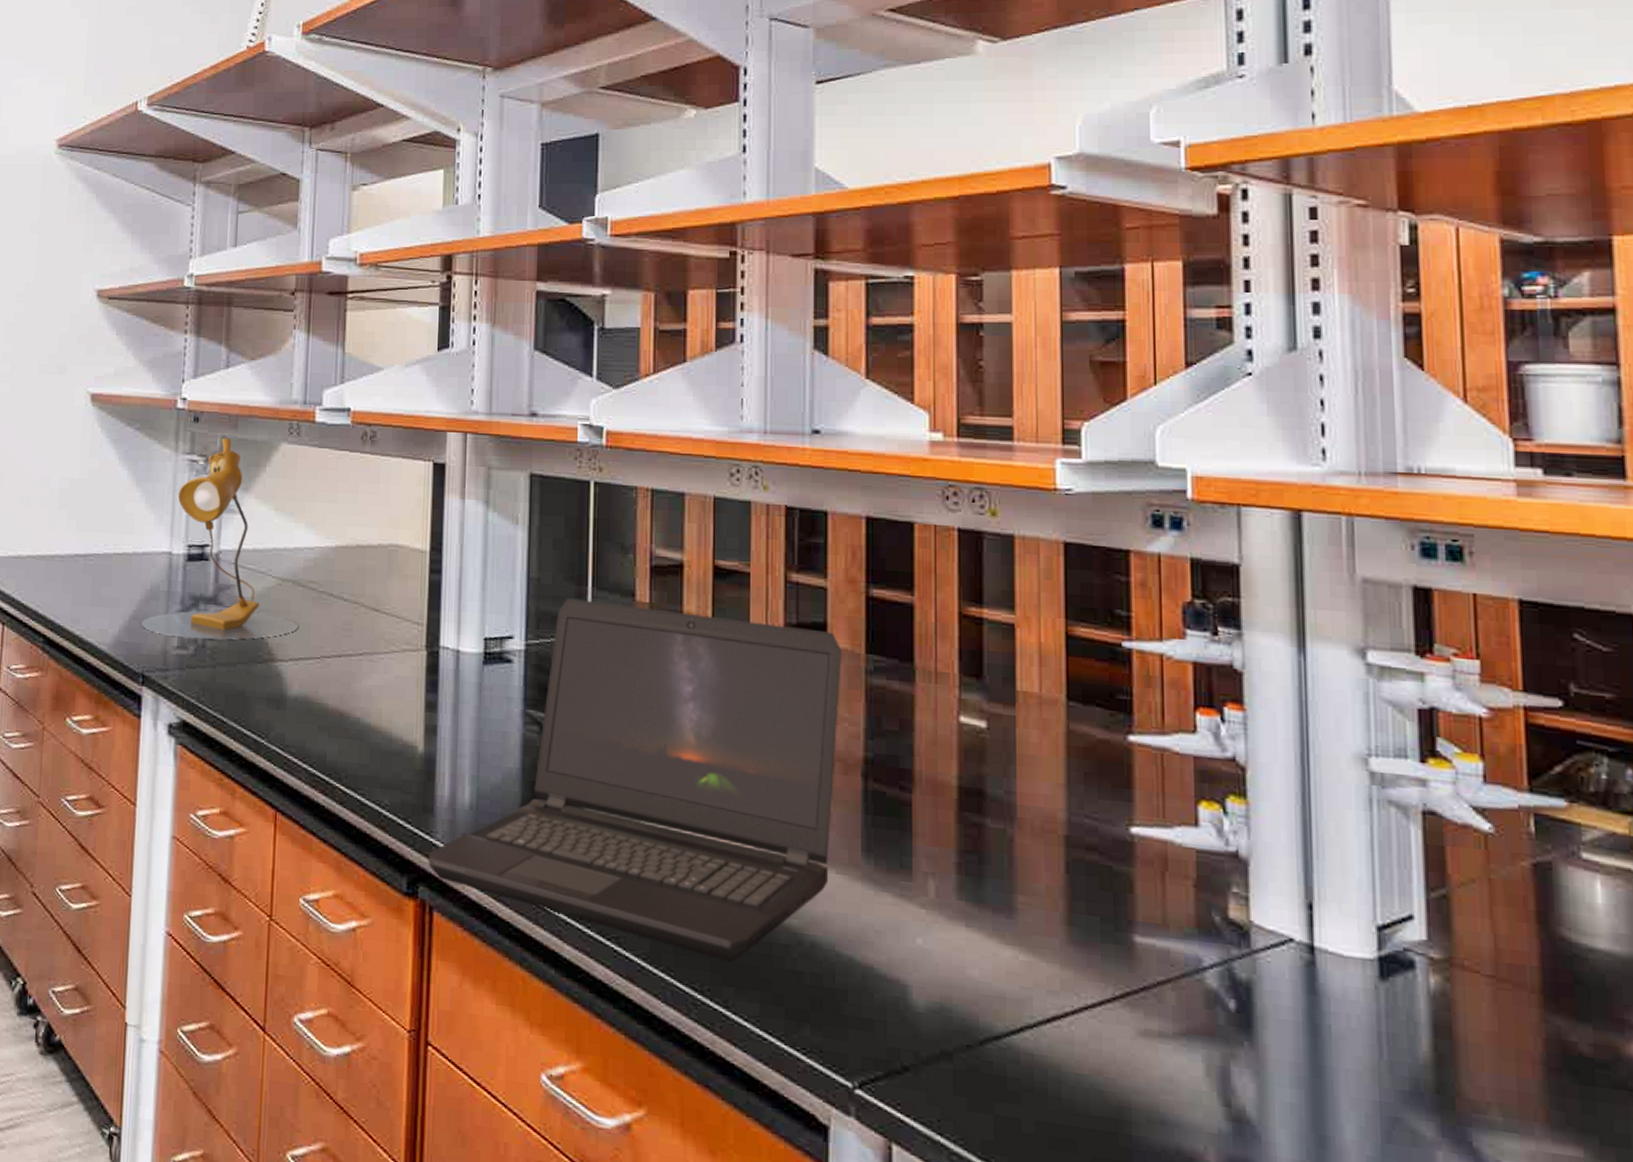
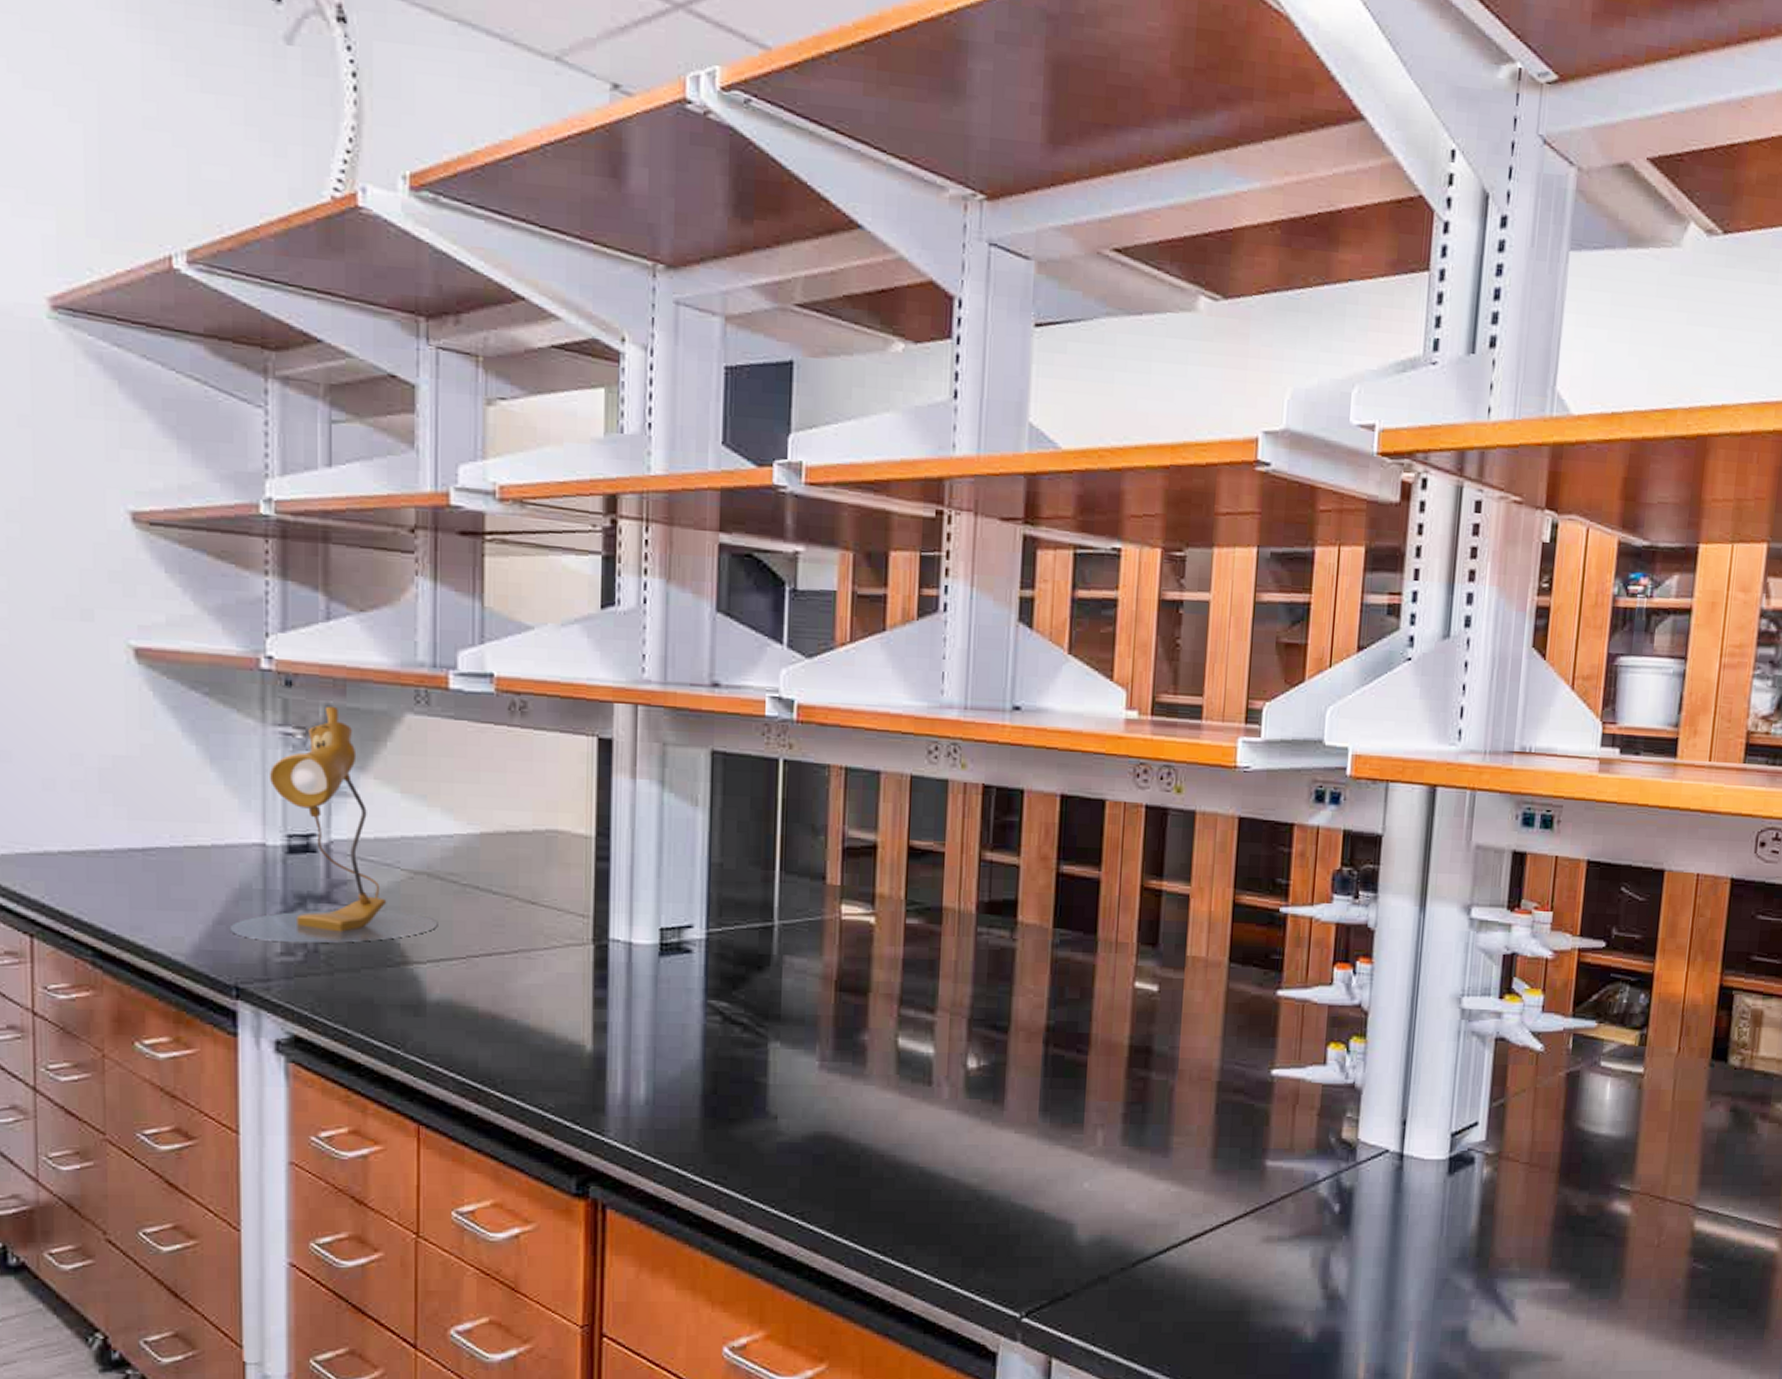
laptop computer: present [428,598,842,962] -> none [599,883,1031,1223]

